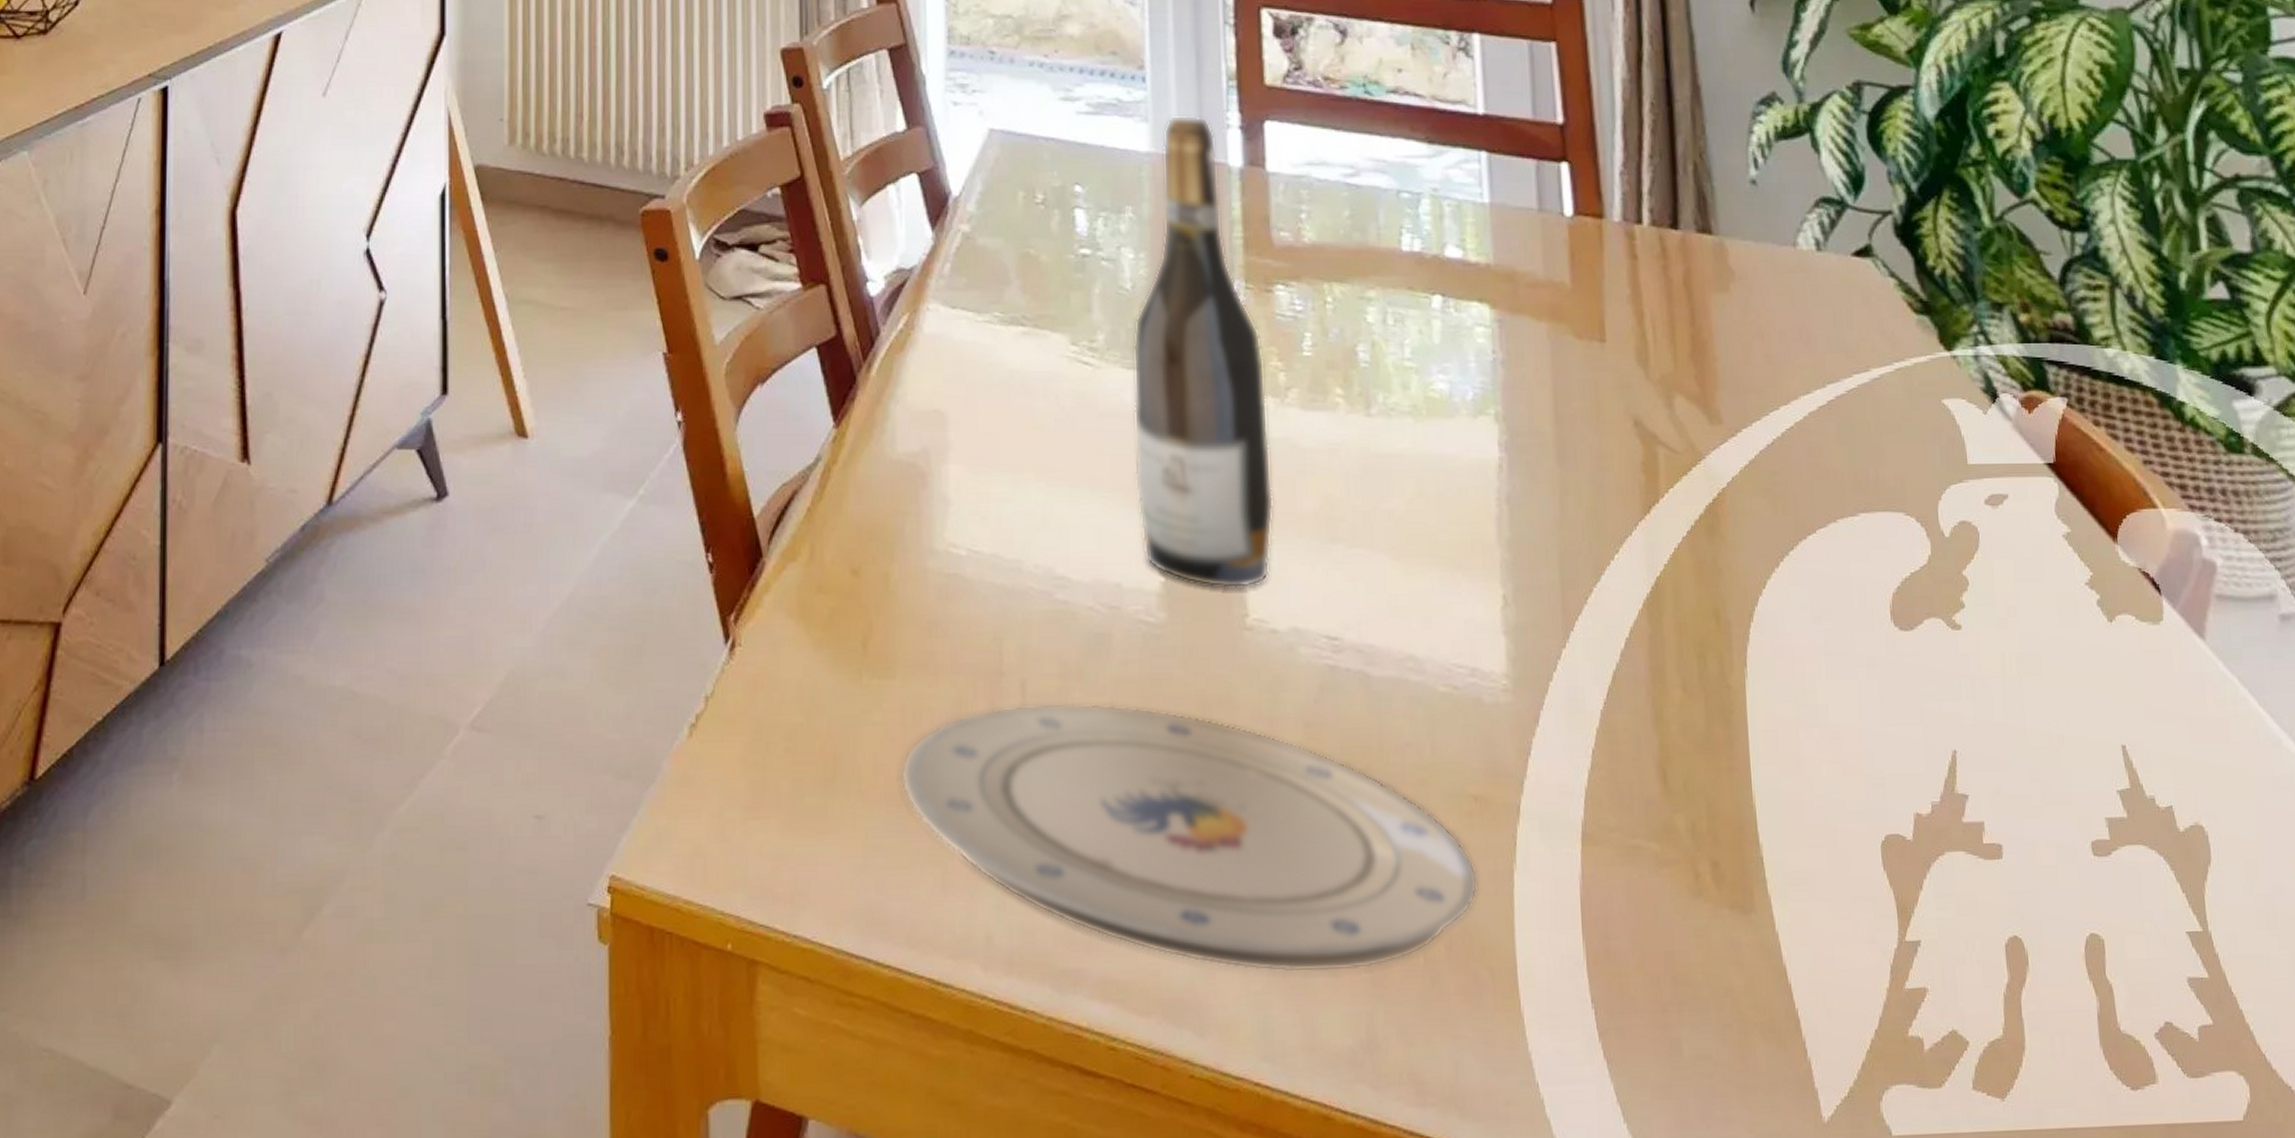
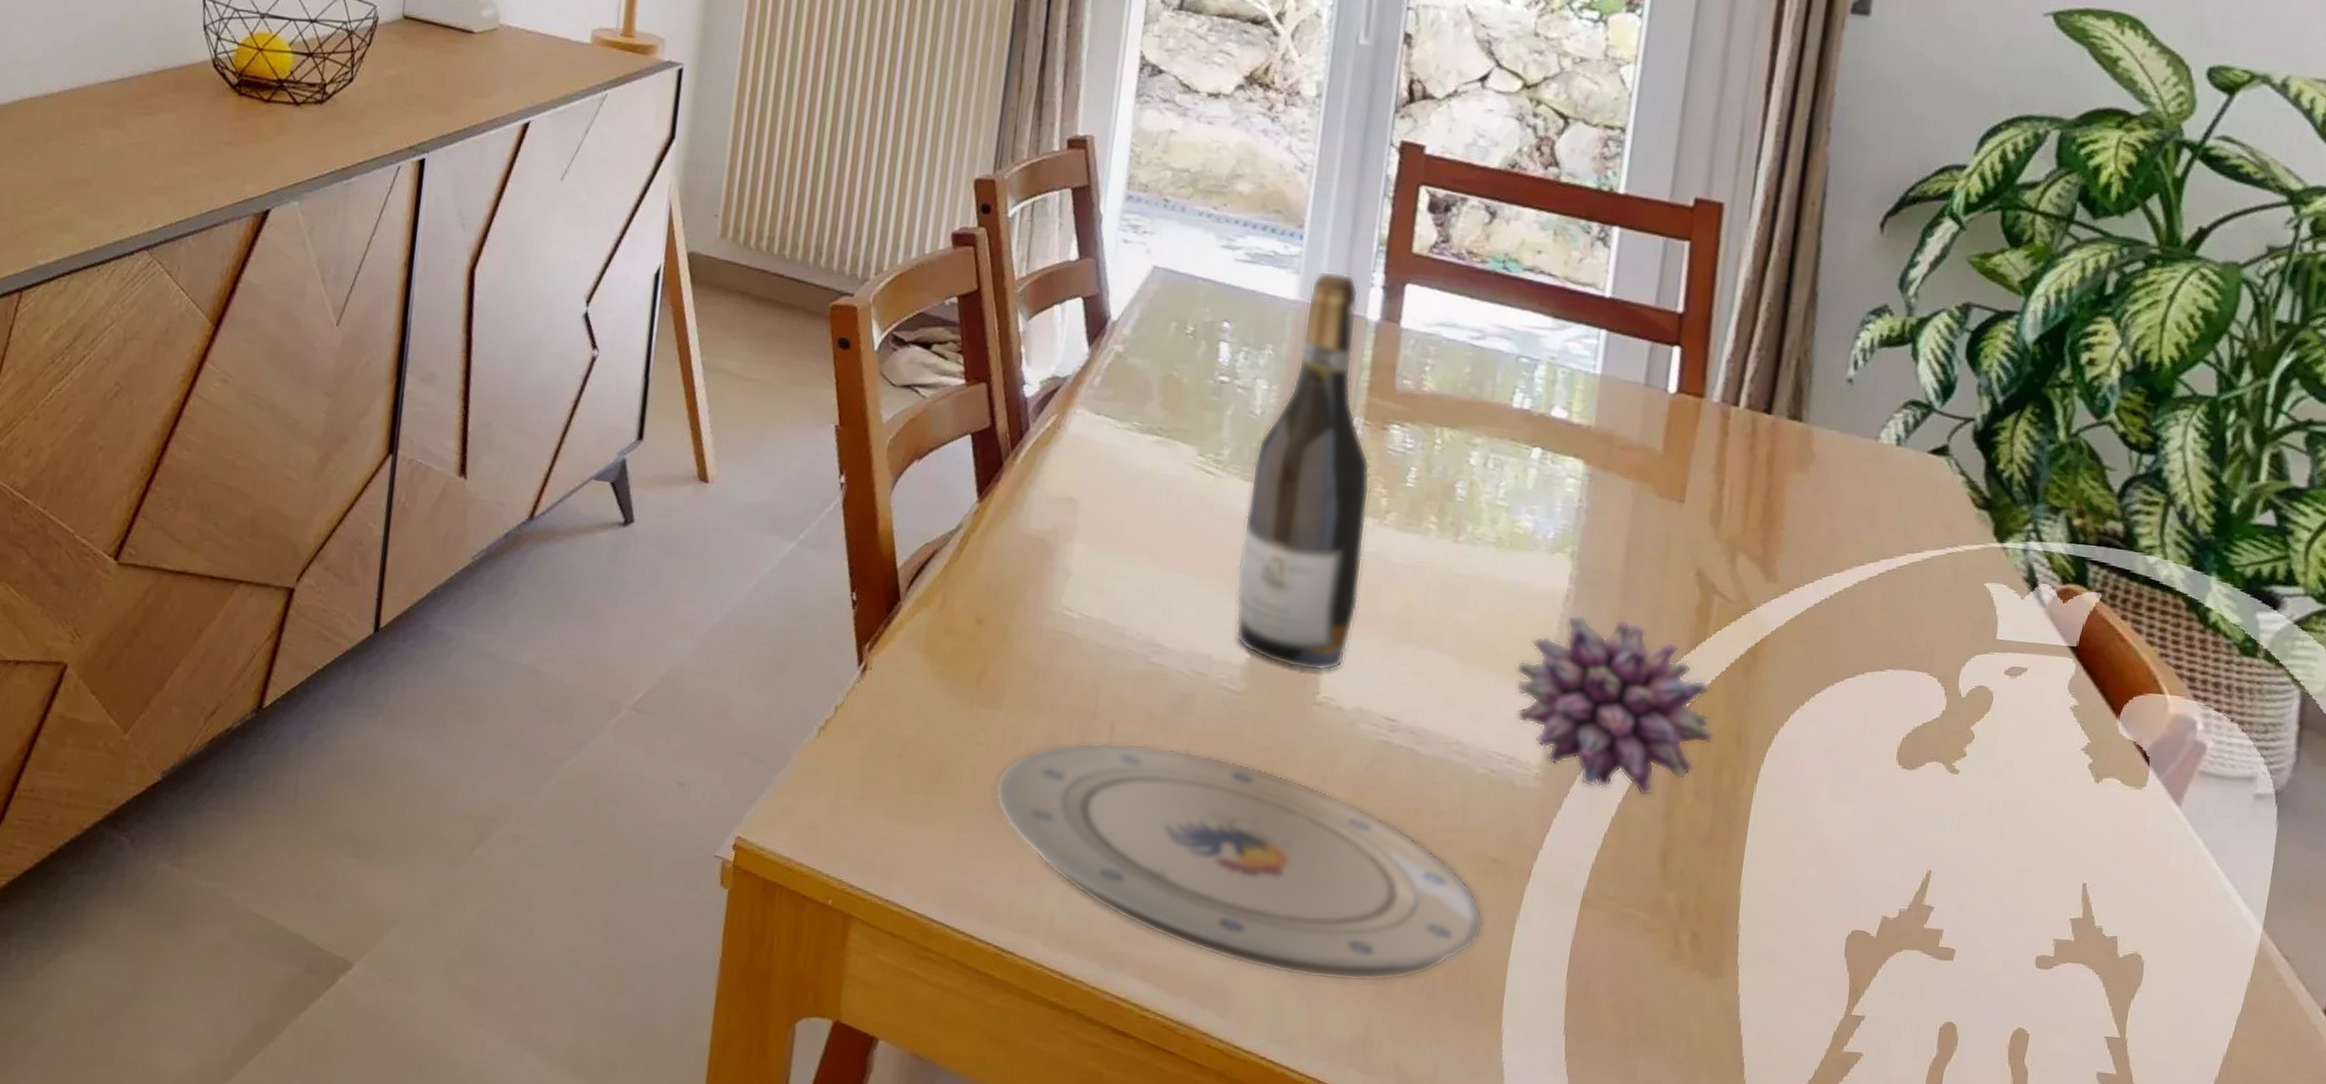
flower: none [1459,484,1690,698] -> present [1515,613,1715,797]

